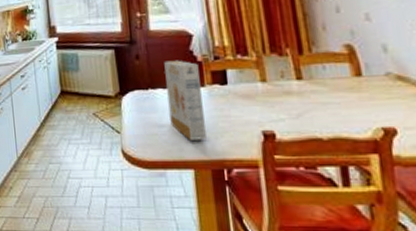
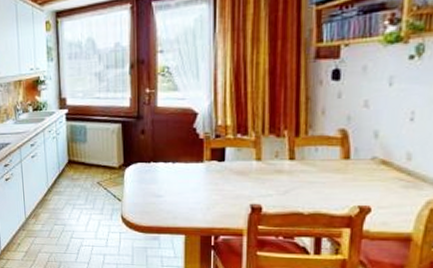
cereal box: present [164,60,206,140] -> none [168,136,200,210]

